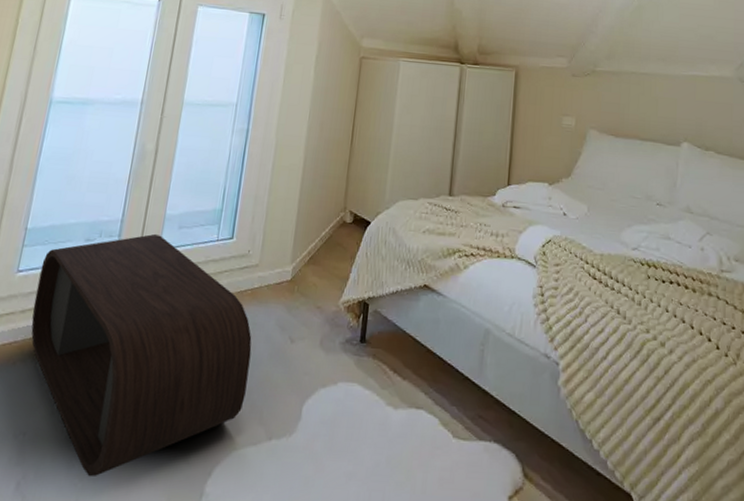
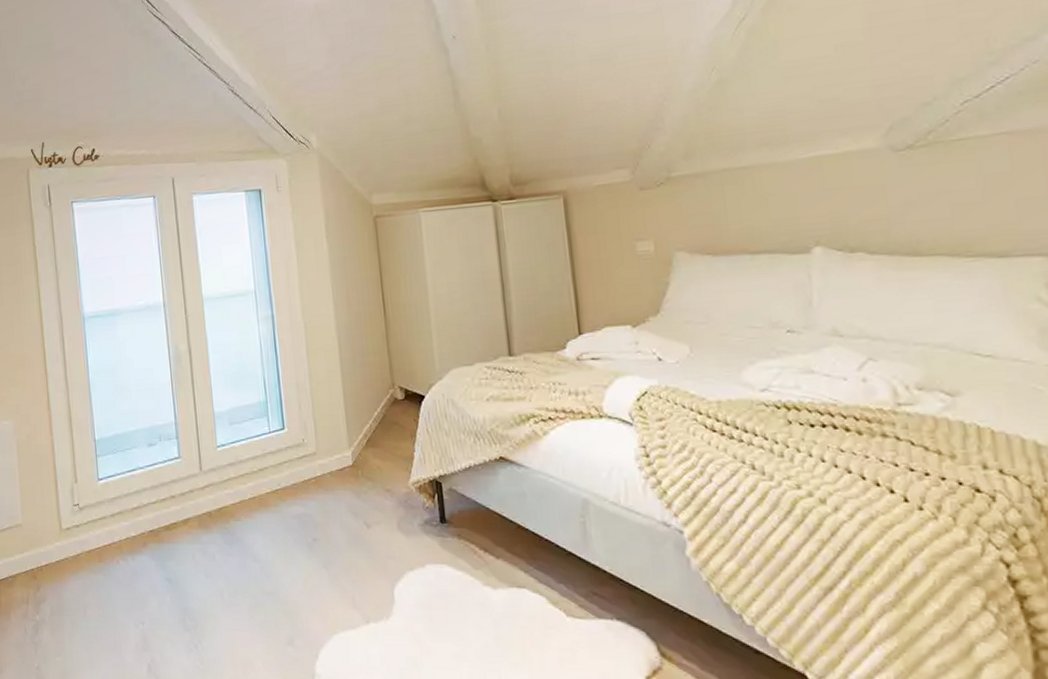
coffee table: present [31,233,252,477] -> none [116,432,334,660]

